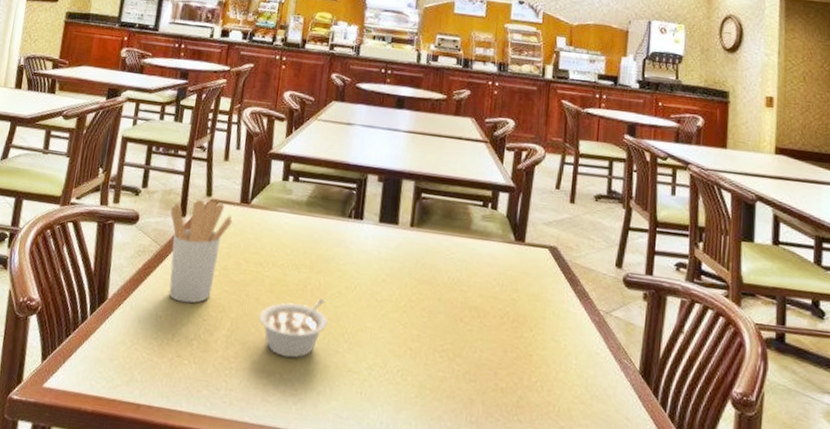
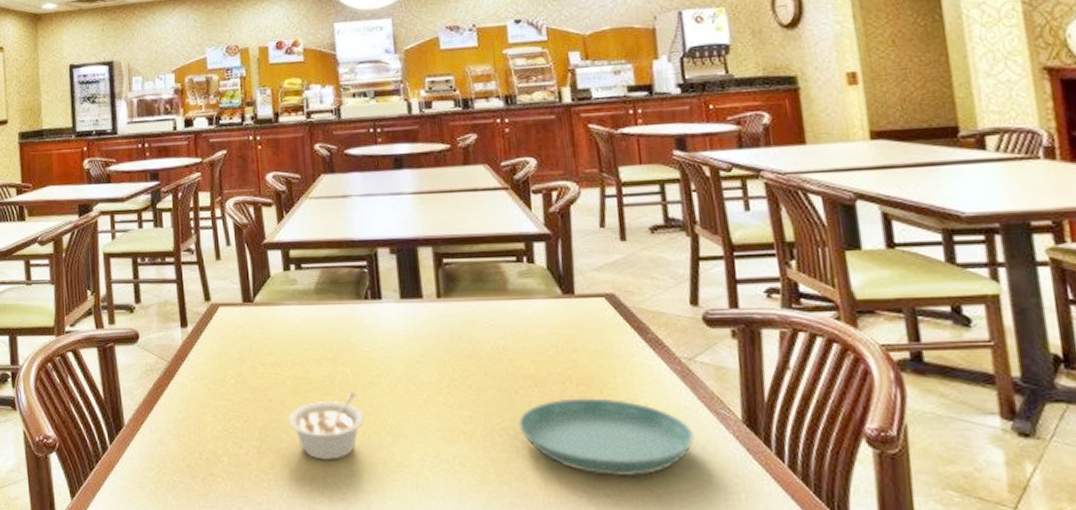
utensil holder: present [169,199,233,304] -> none [169,305,238,418]
saucer: none [458,331,599,408] -> present [518,398,694,477]

